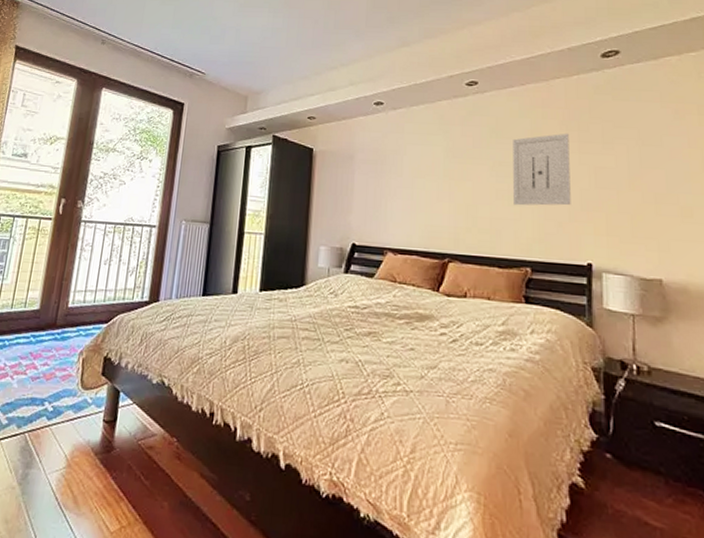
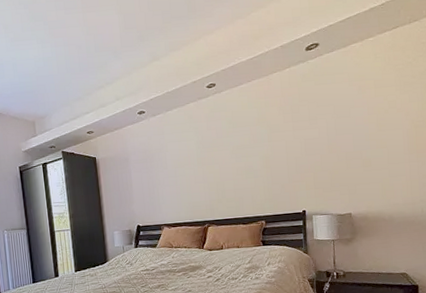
wall art: present [513,133,571,206] -> none [245,116,290,178]

